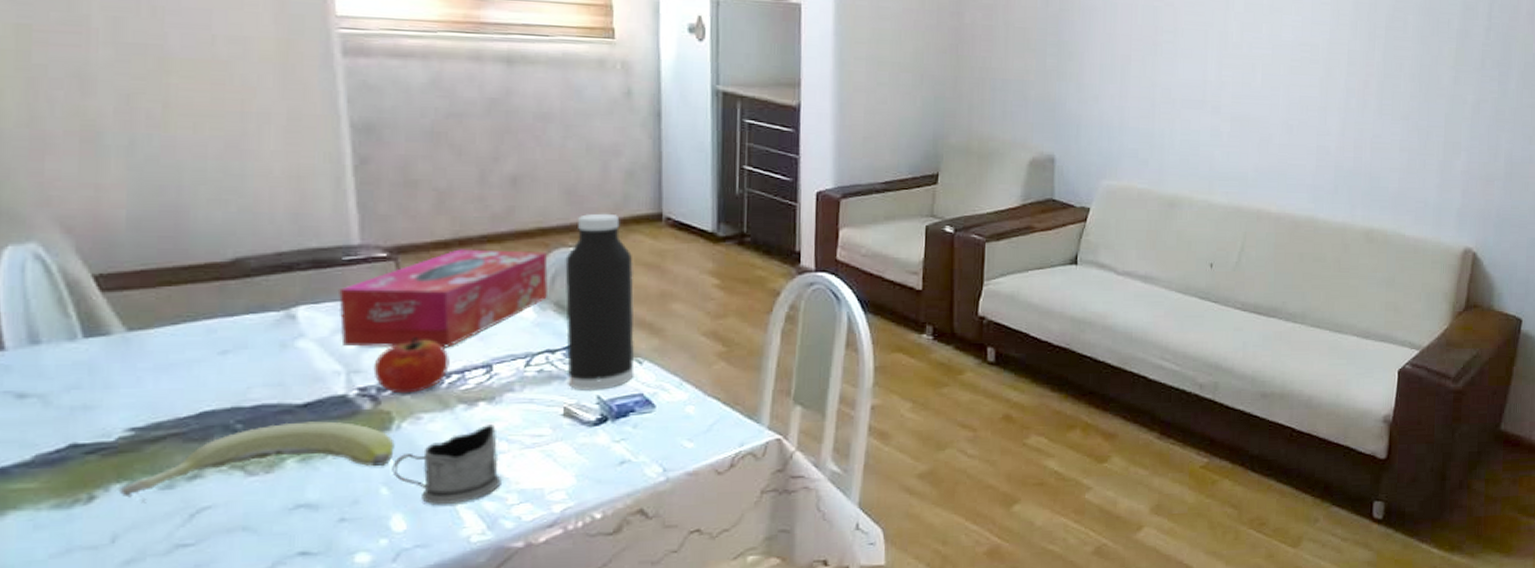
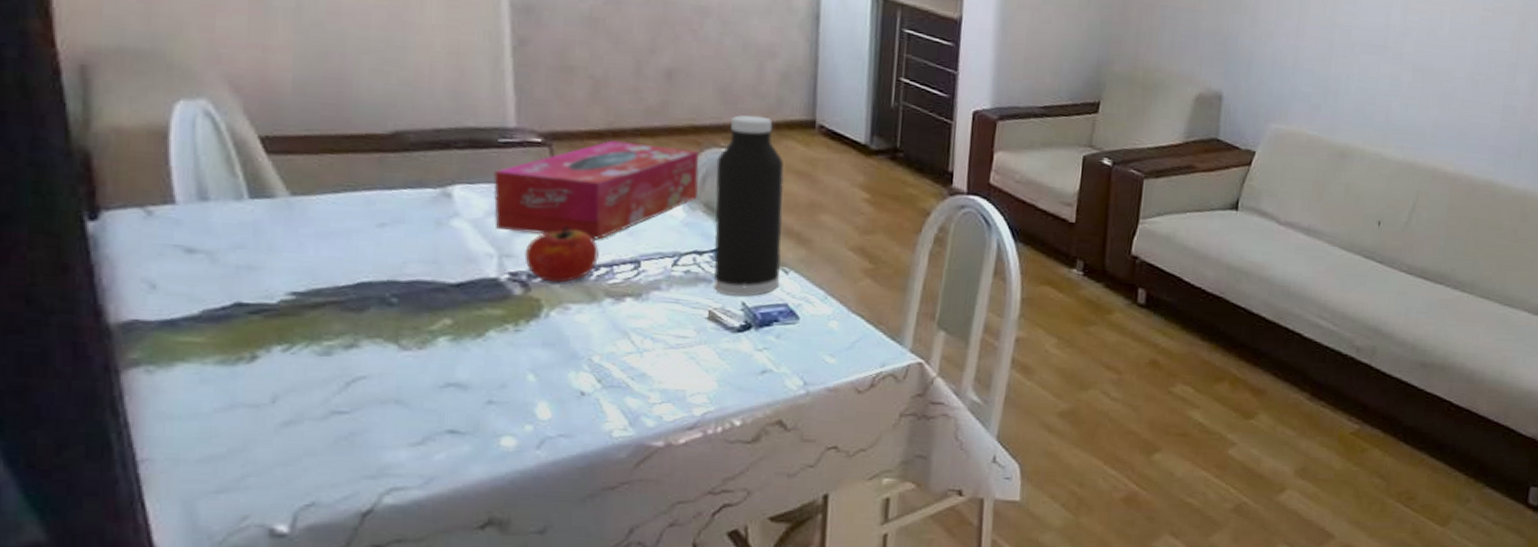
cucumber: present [119,421,395,498] -> none [279,301,543,361]
tea glass holder: present [392,425,502,505] -> none [539,321,645,398]

